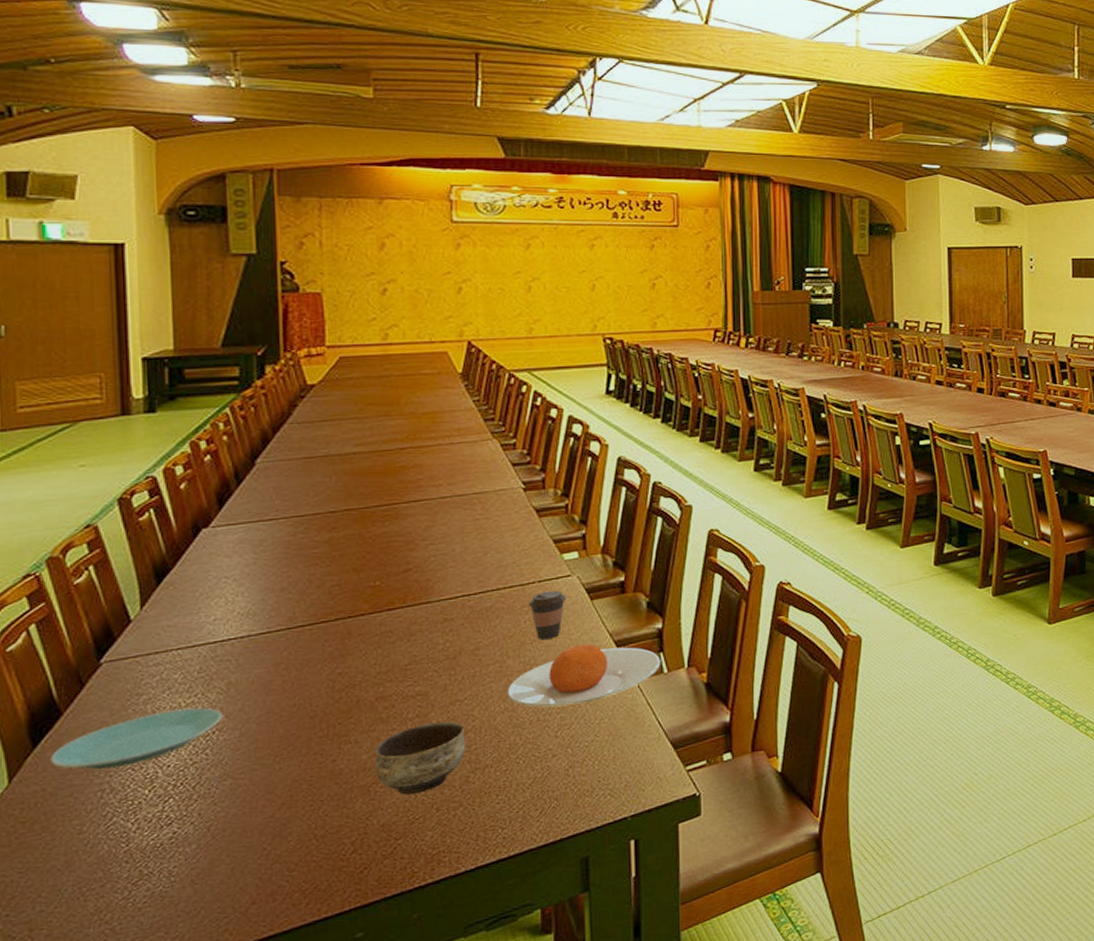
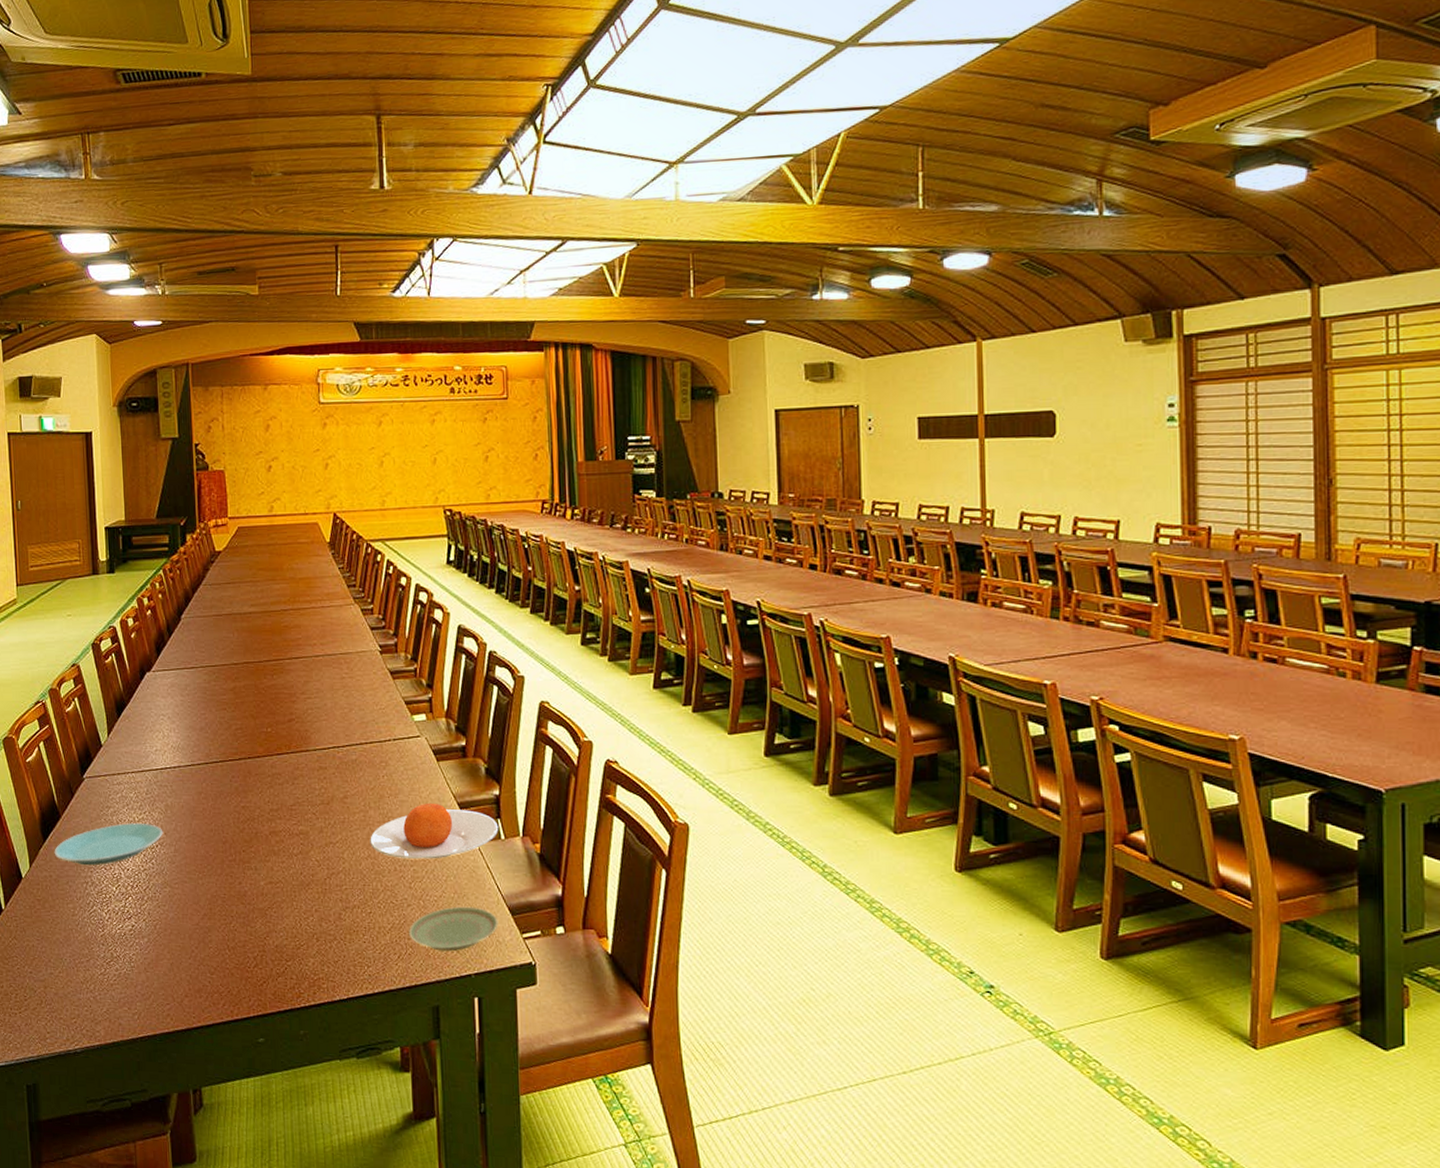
ceramic bowl: present [375,721,466,795] -> none [270,860,338,923]
coffee cup: present [528,590,567,639] -> none [385,749,417,794]
plate: none [554,746,659,799] -> present [409,906,499,952]

